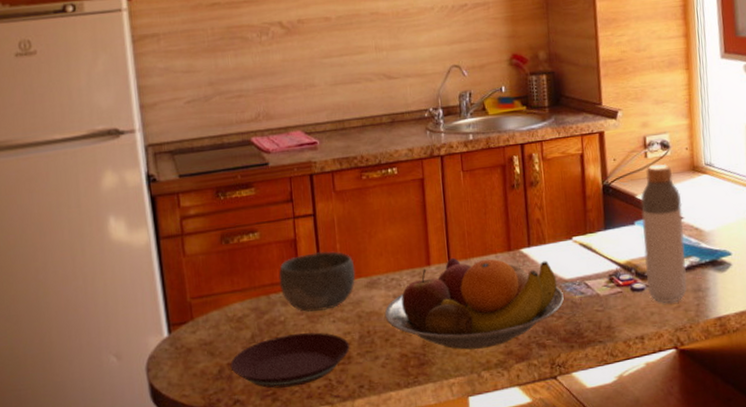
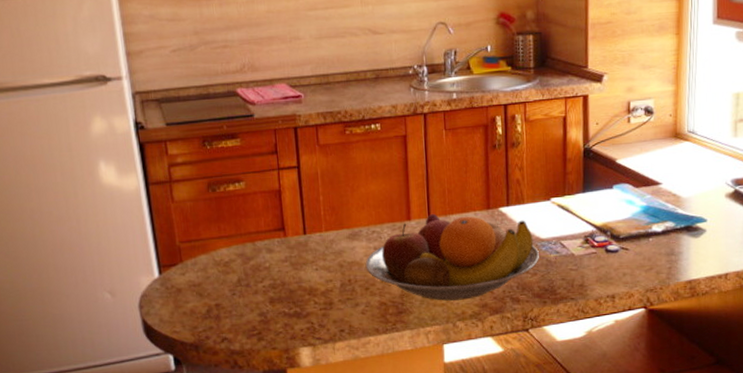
plate: present [230,332,350,389] -> none [218,279,332,329]
bowl: present [278,251,356,312] -> none [263,202,338,259]
bottle: present [640,163,687,303] -> none [620,129,662,265]

